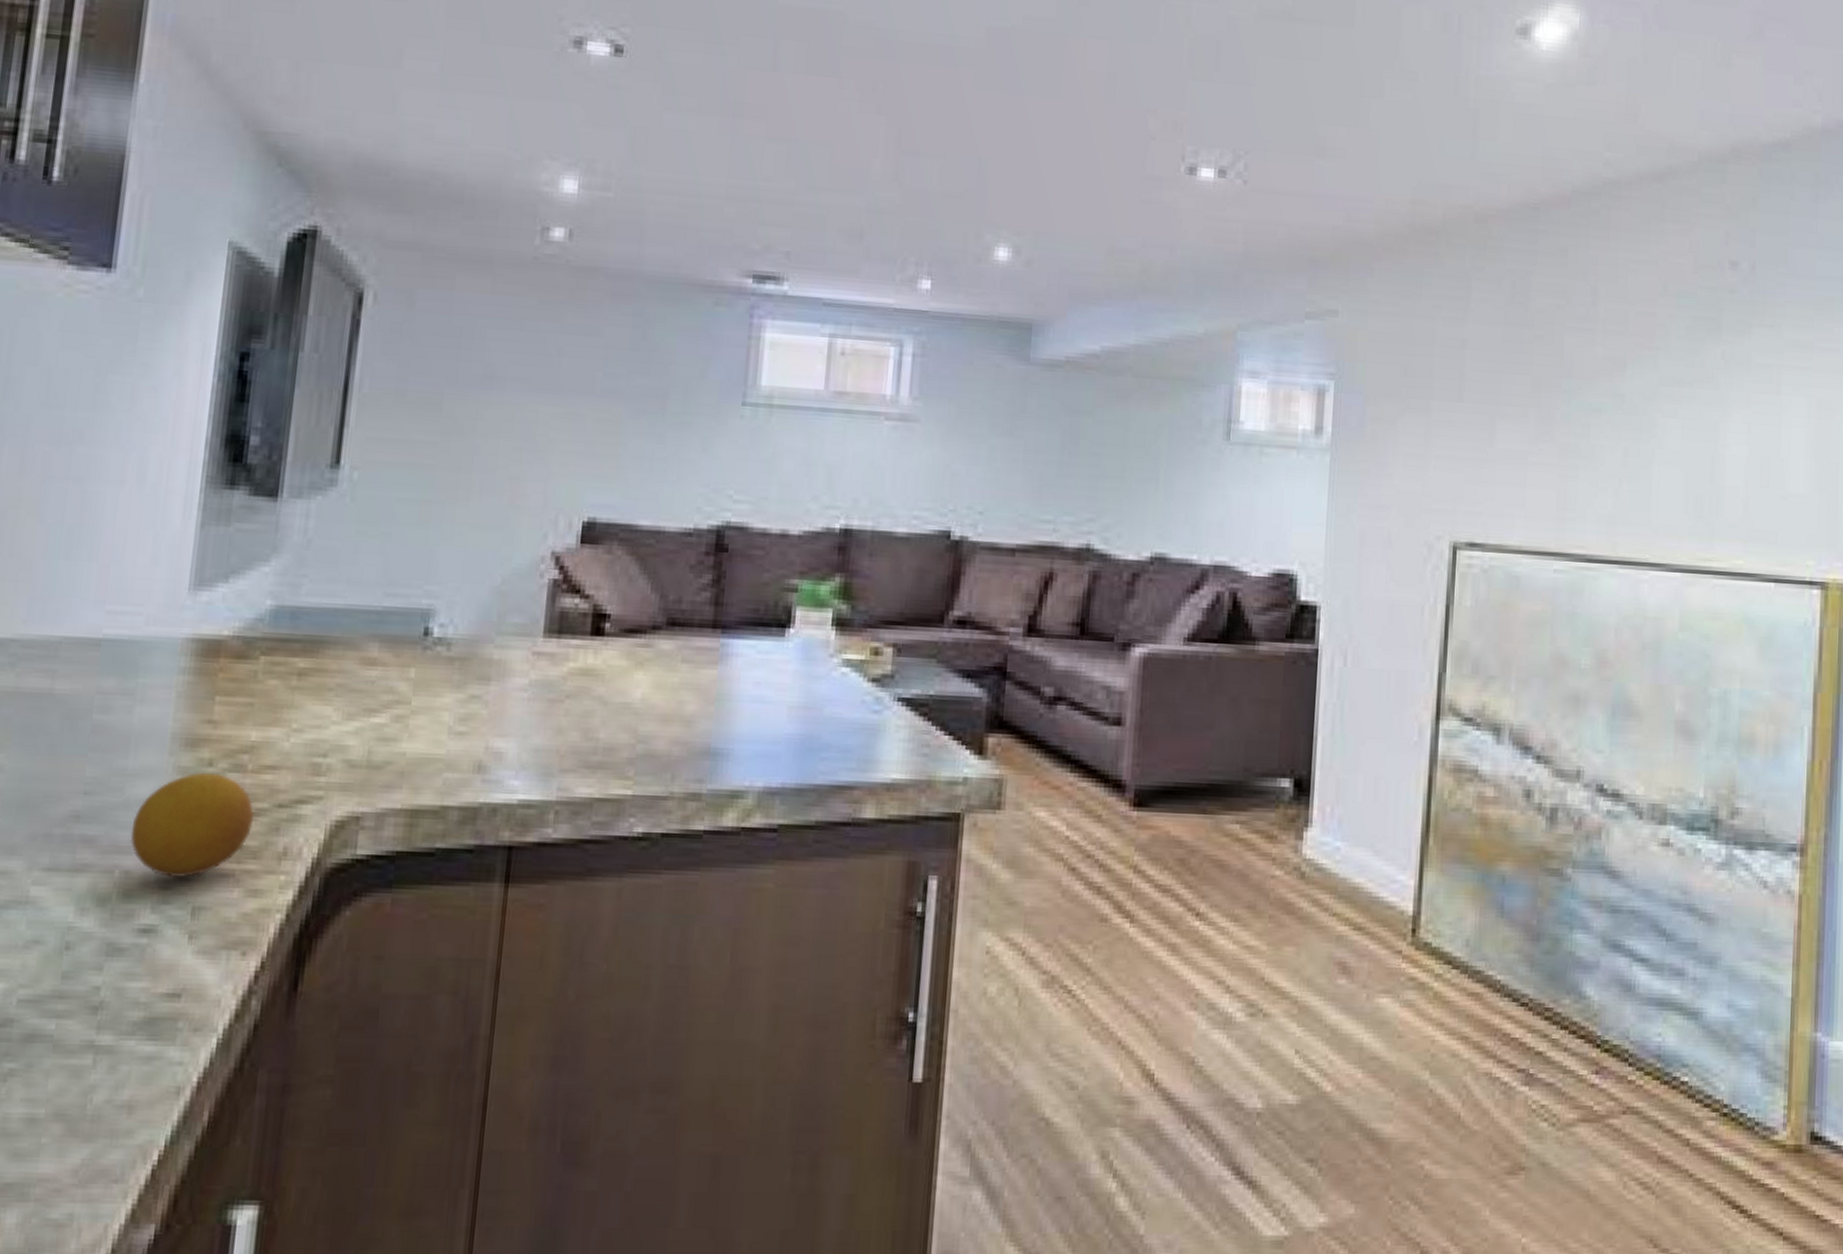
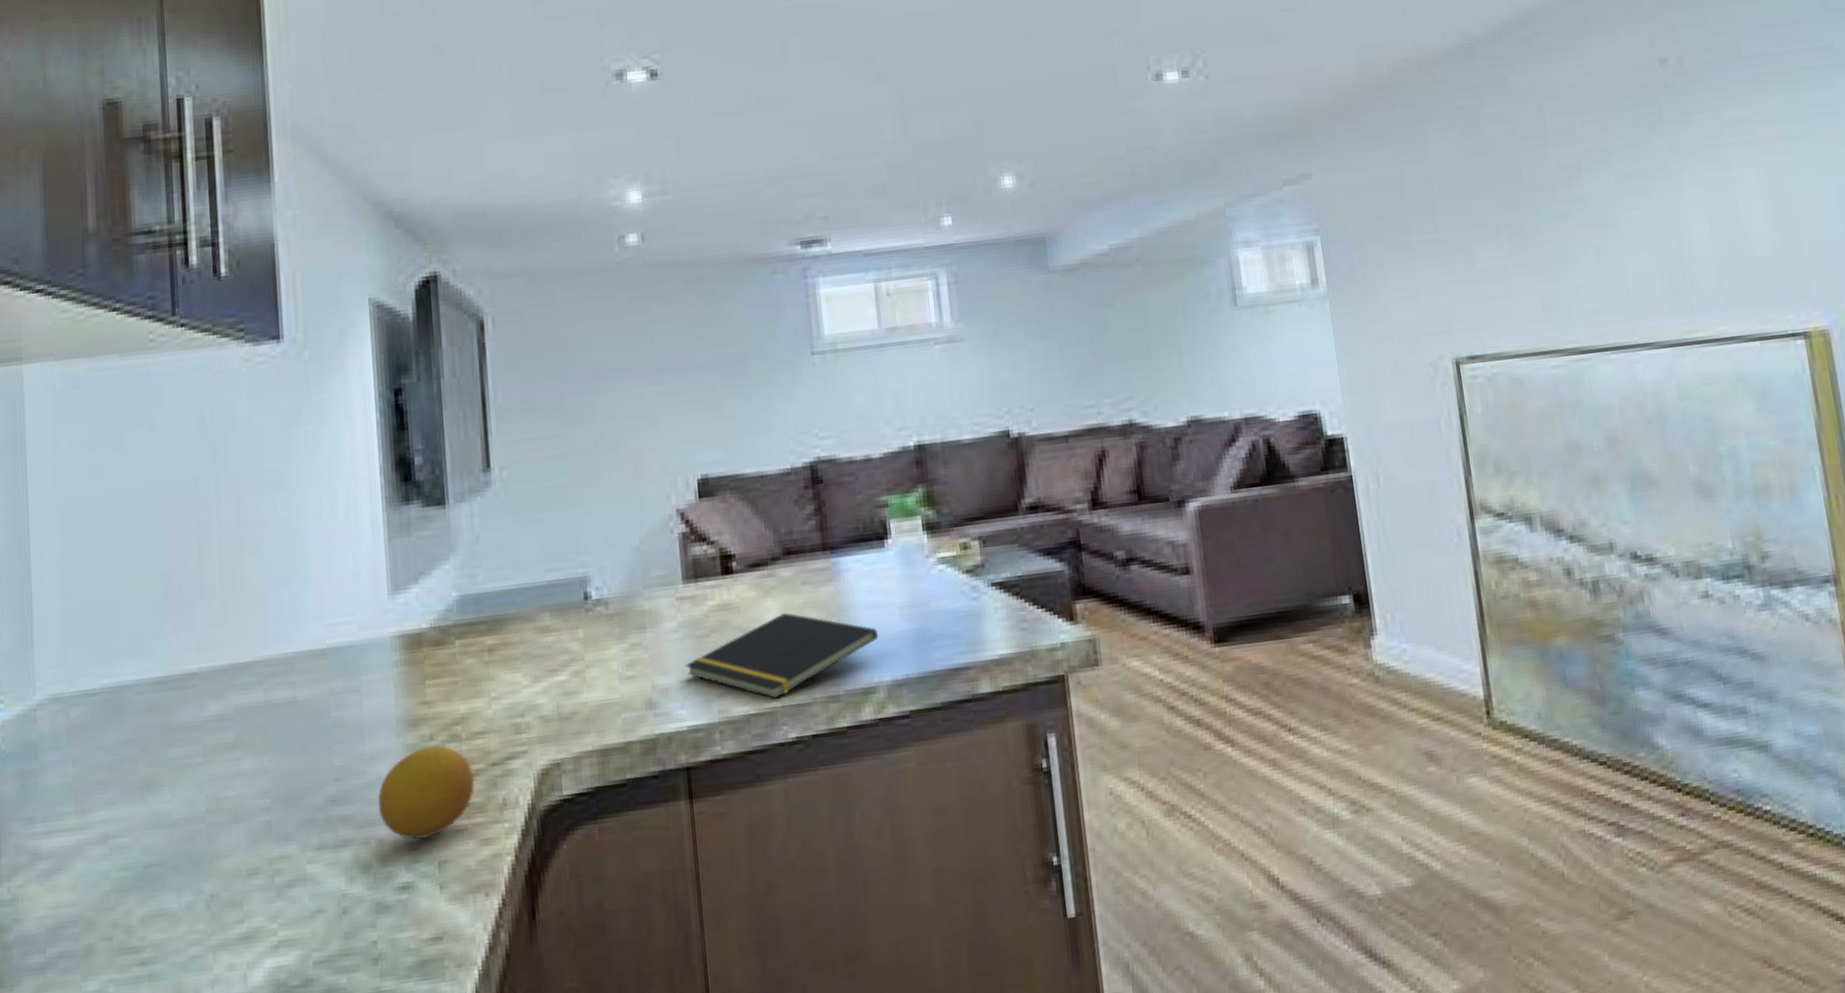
notepad: none [529,691,759,786] -> present [685,613,879,699]

